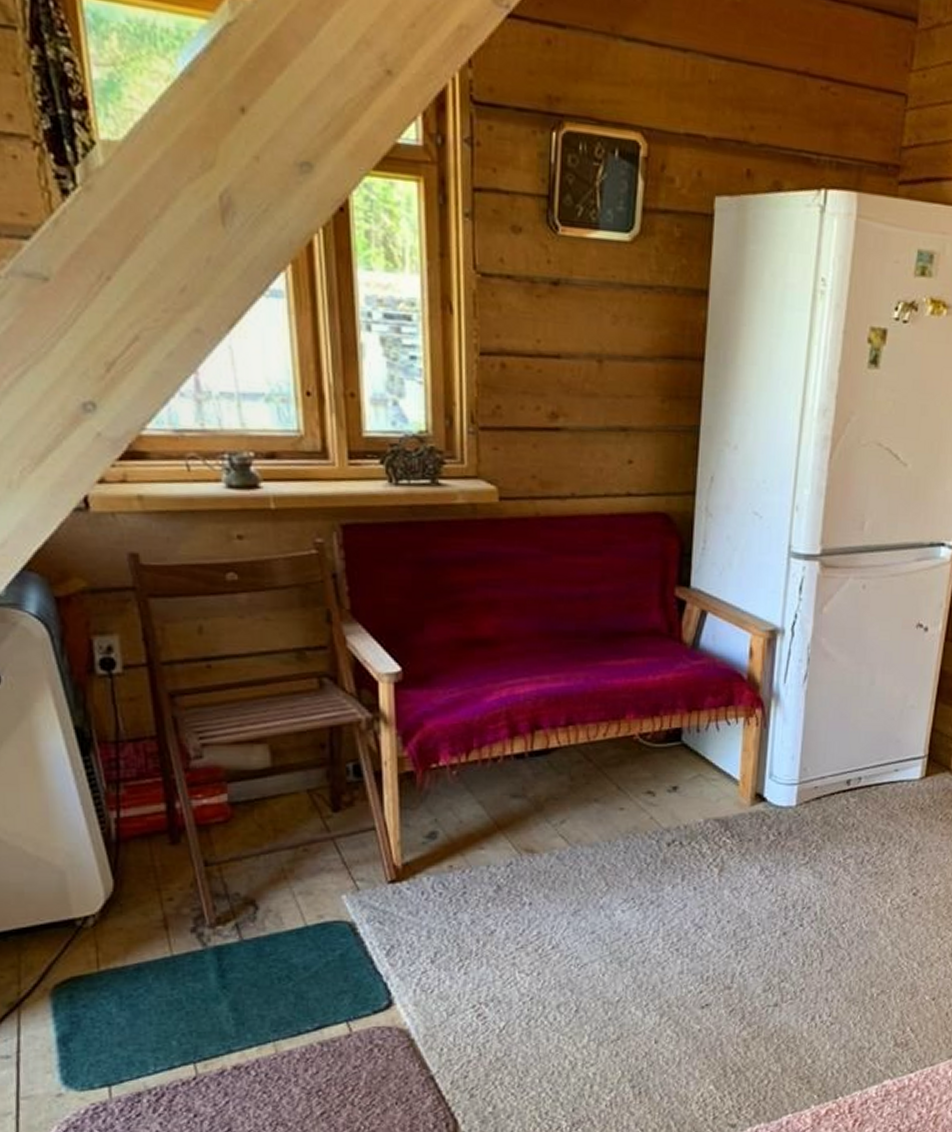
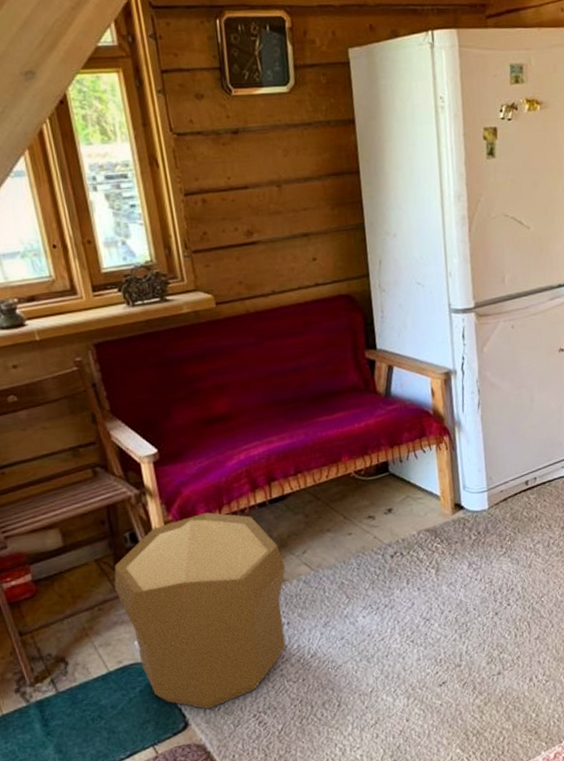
pouf: none [327,755,538,990] -> present [114,512,286,710]

